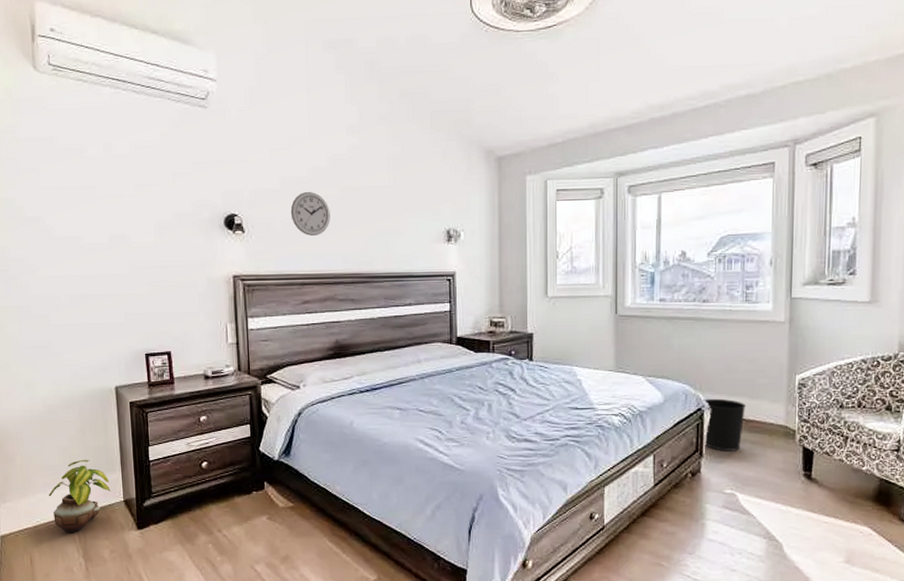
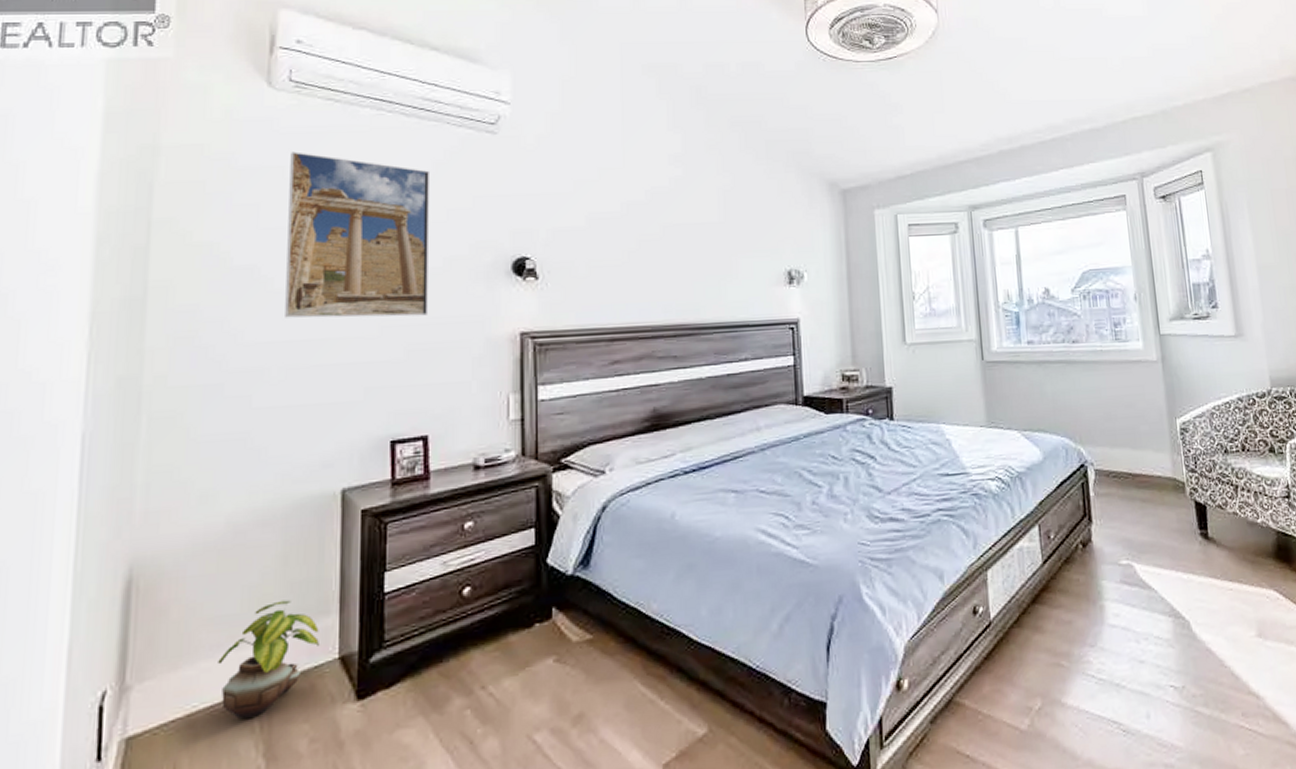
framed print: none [56,125,164,260] -> present [285,151,431,318]
wall clock: present [290,192,330,236] -> none [598,230,648,281]
wastebasket: present [703,398,747,451] -> none [1085,451,1131,514]

